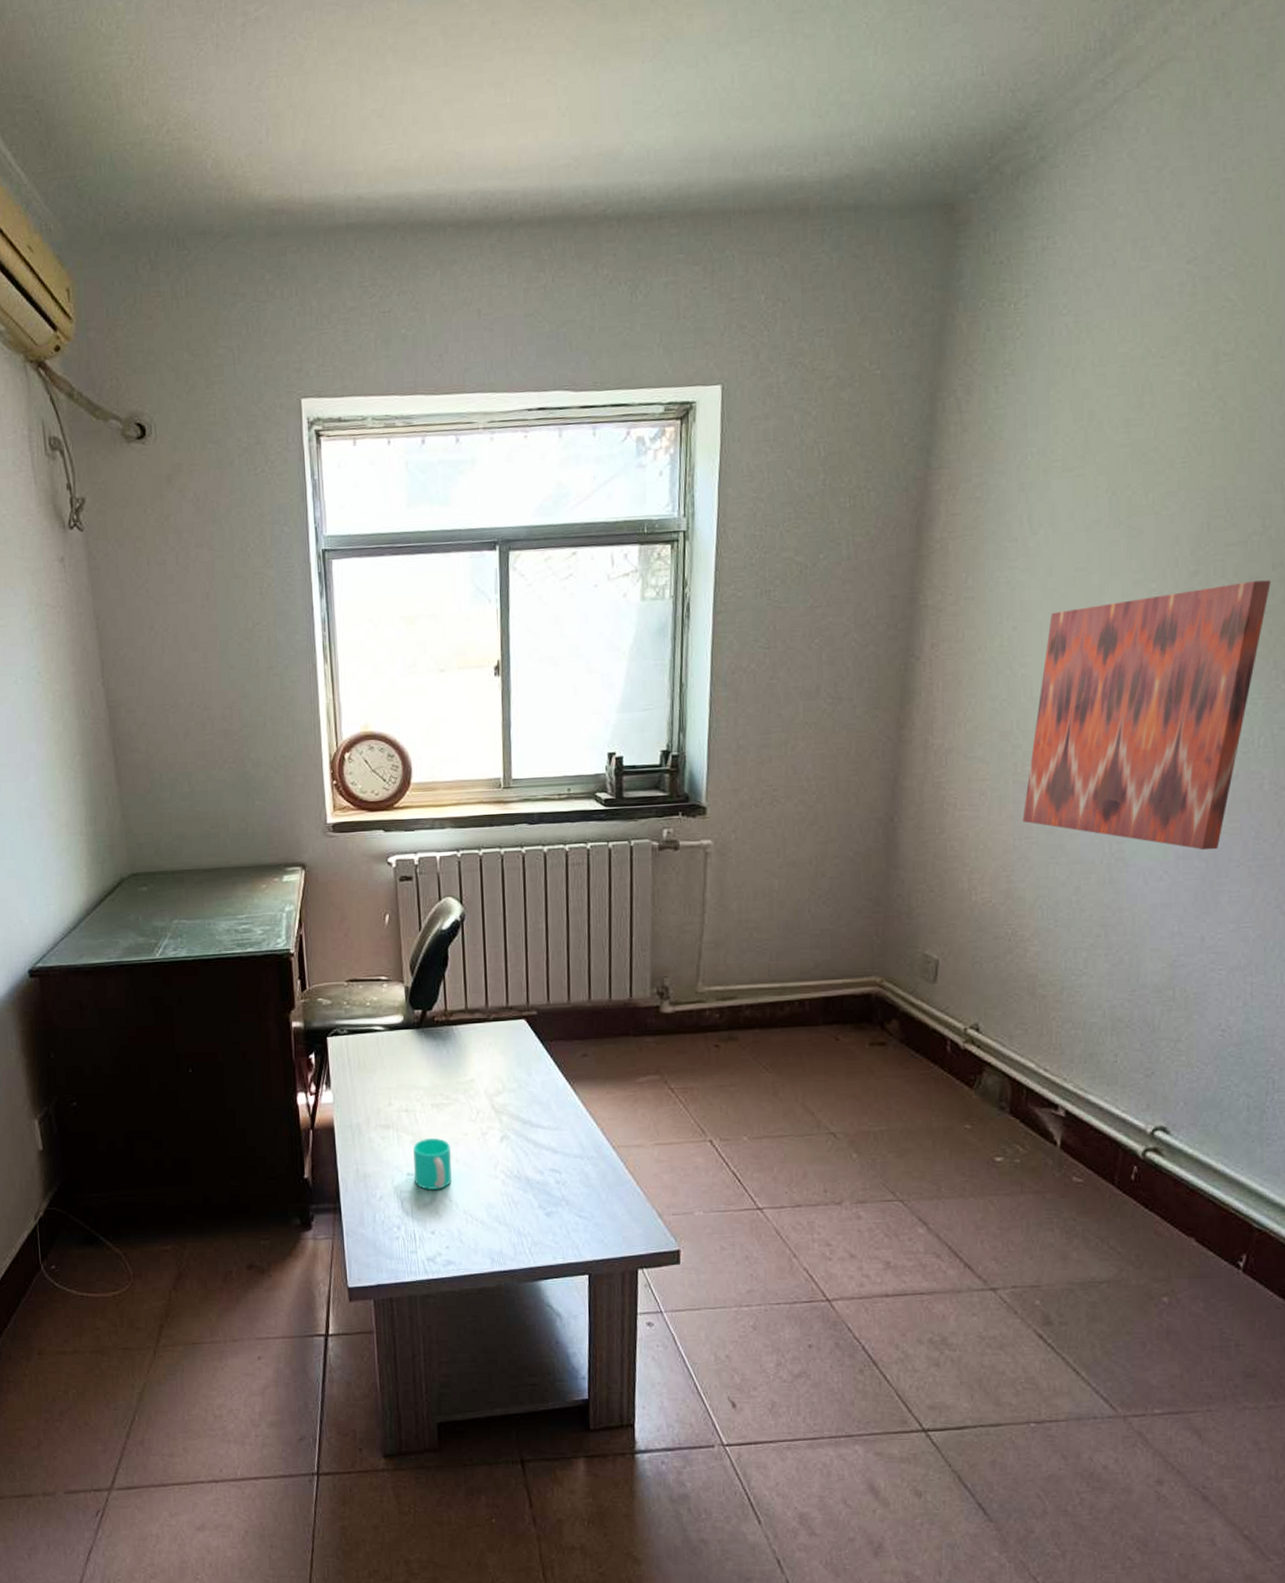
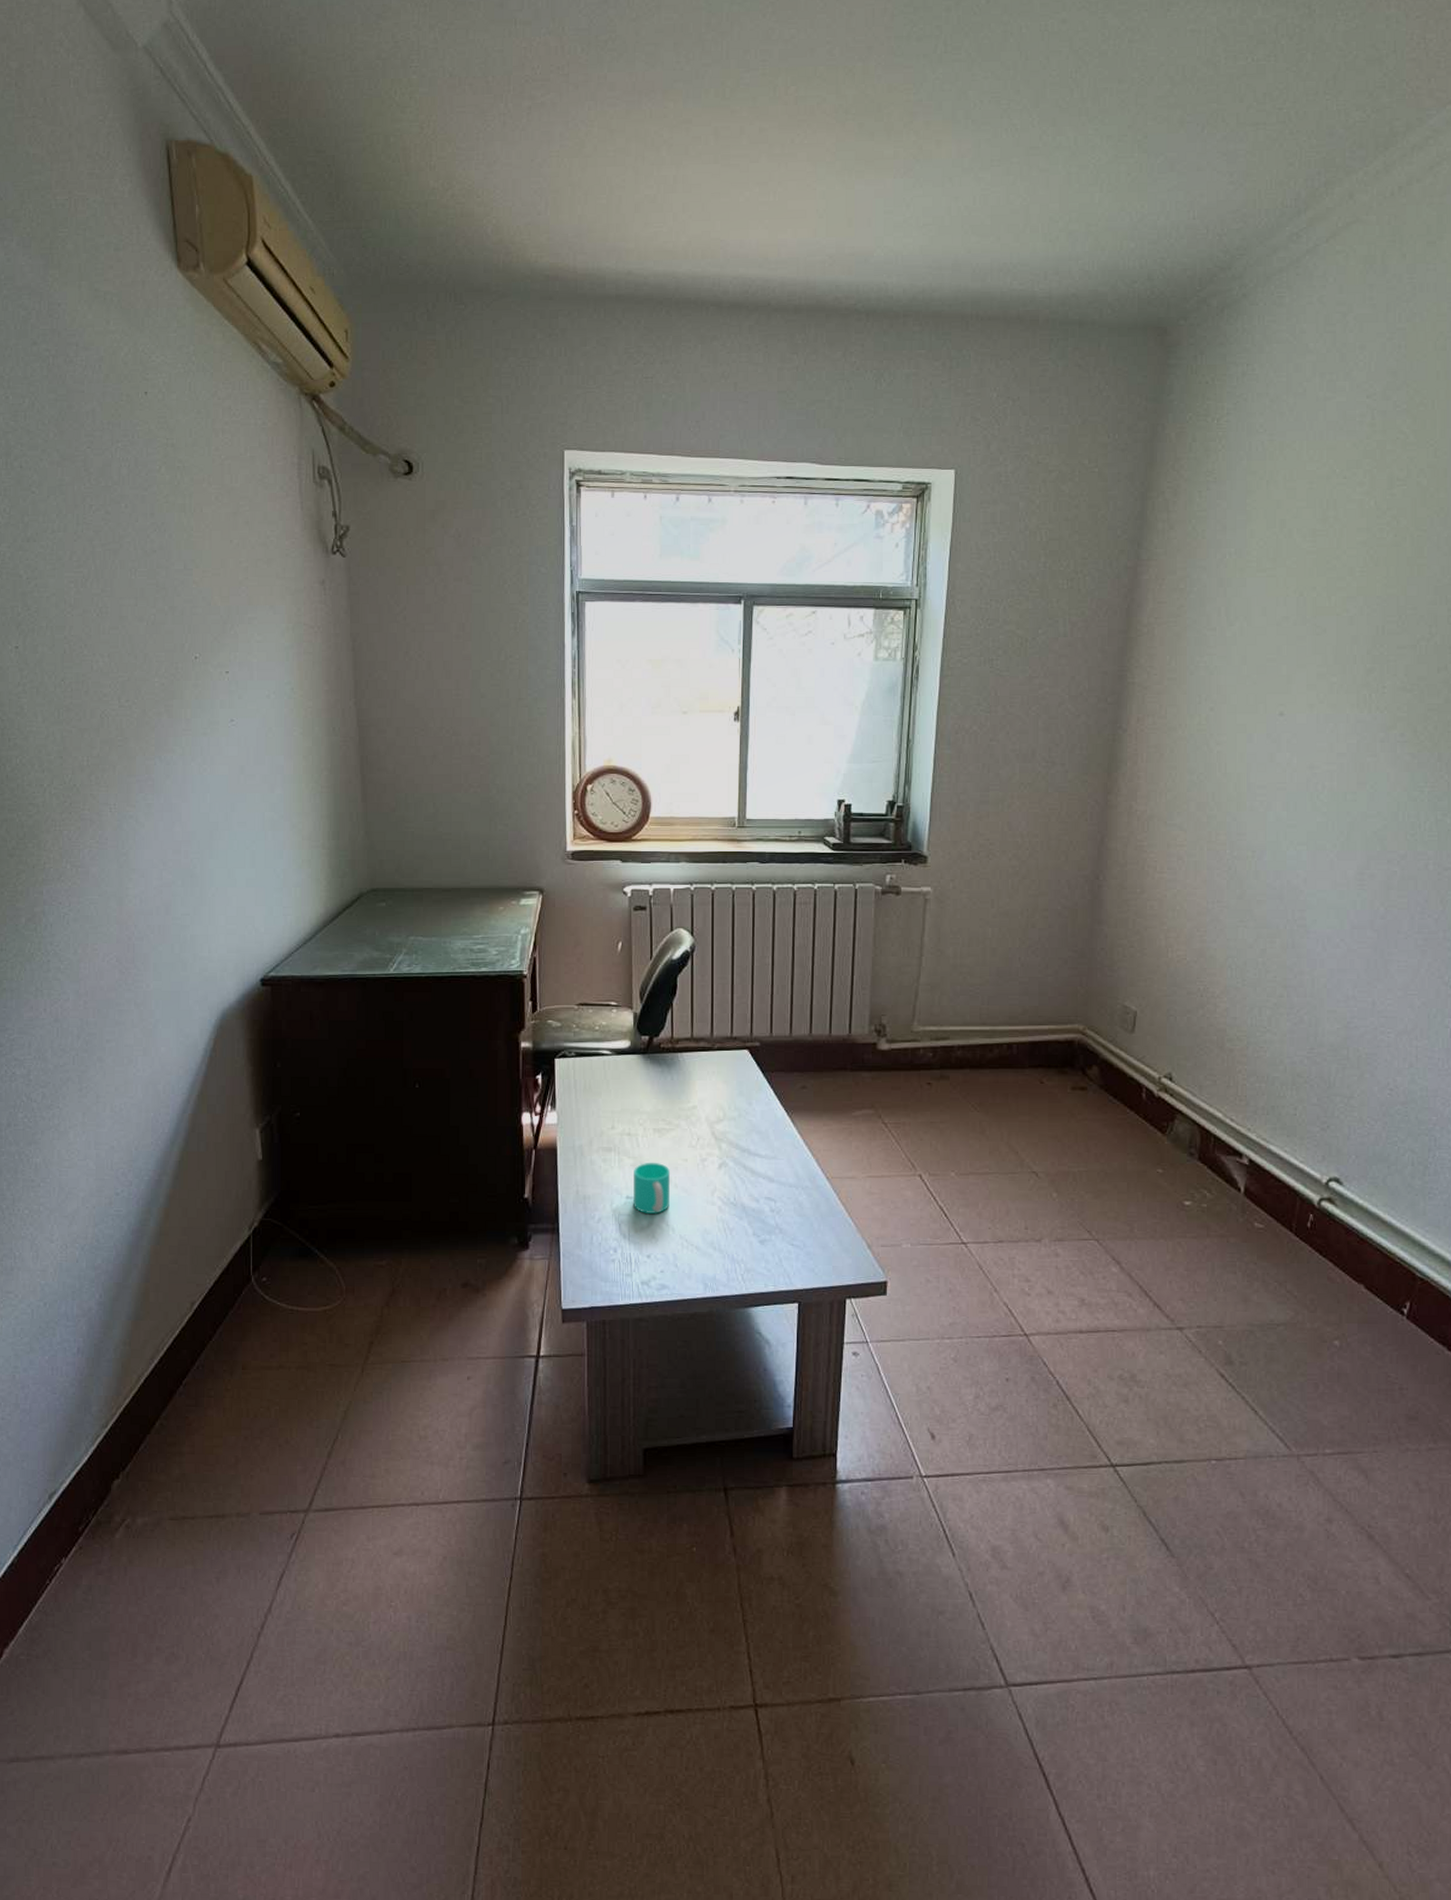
wall art: present [1022,580,1271,850] -> none [1215,681,1436,922]

